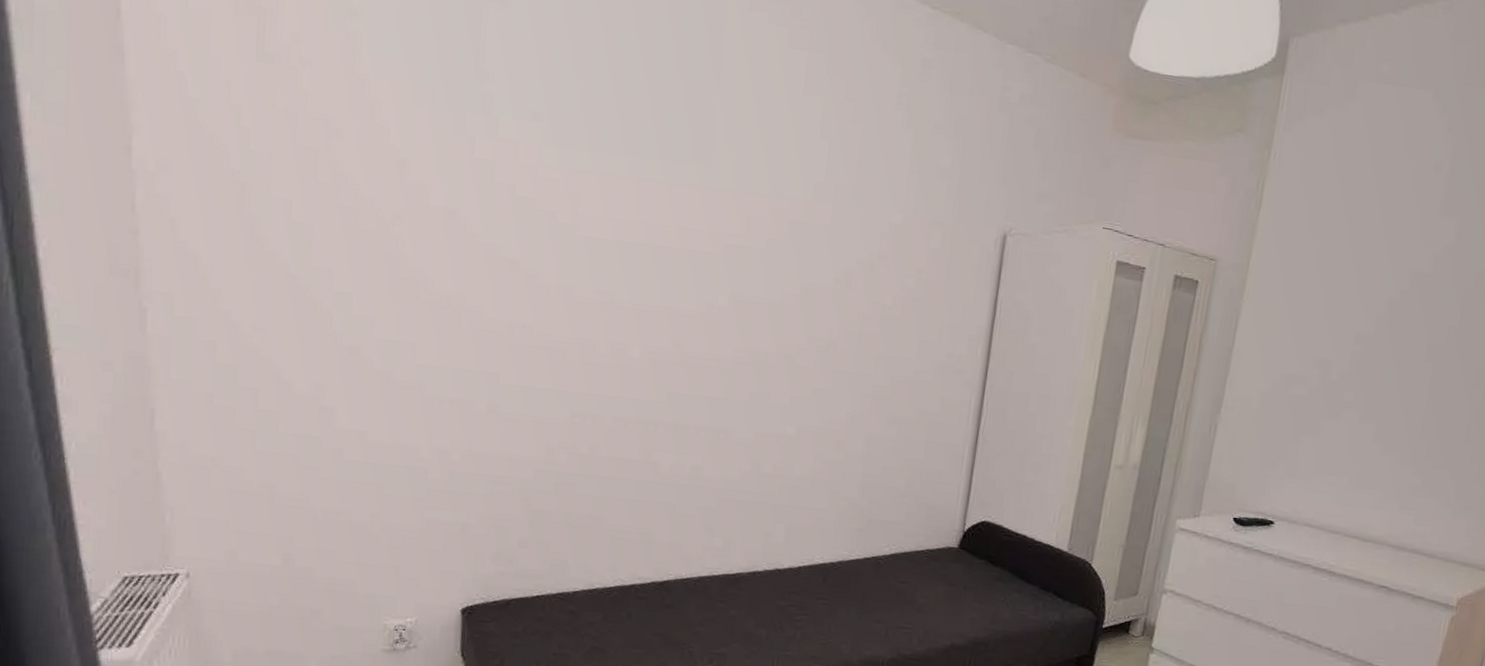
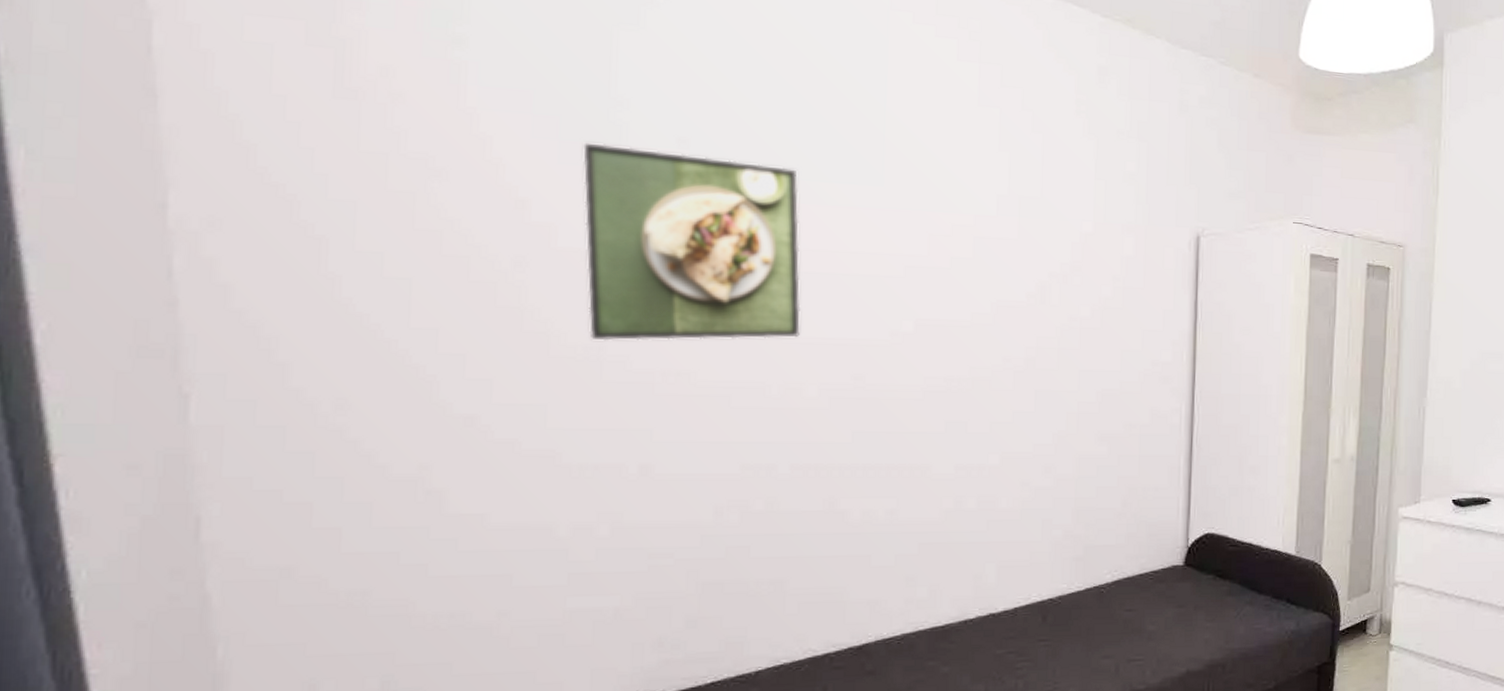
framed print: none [452,111,635,303] -> present [583,142,801,341]

